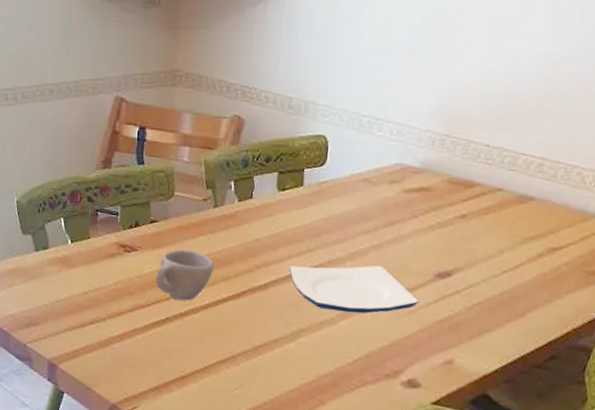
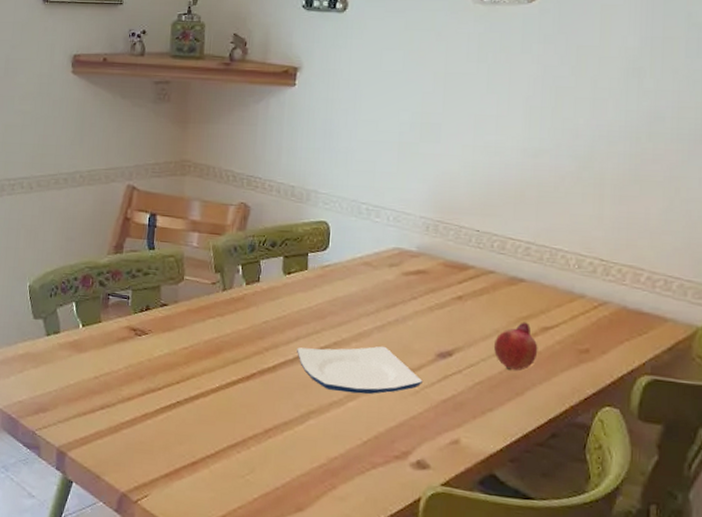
cup: present [155,249,214,301] -> none [165,332,223,384]
fruit: none [495,242,544,292] -> present [493,322,538,371]

